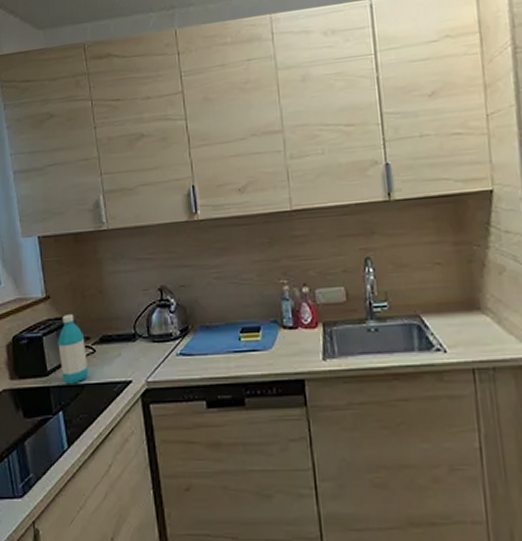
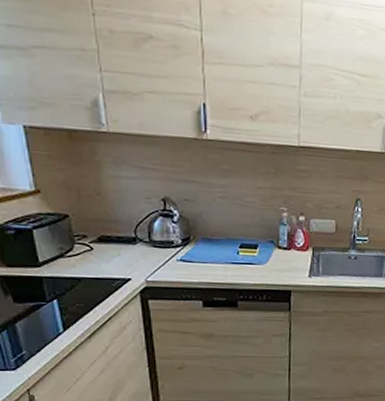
water bottle: present [58,315,89,384] -> none [50,211,86,276]

